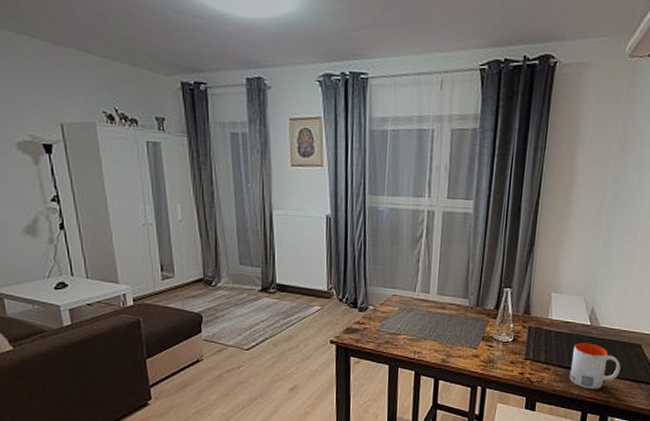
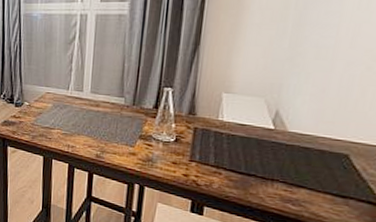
mug: present [569,343,621,389] -> none [246,147,318,201]

